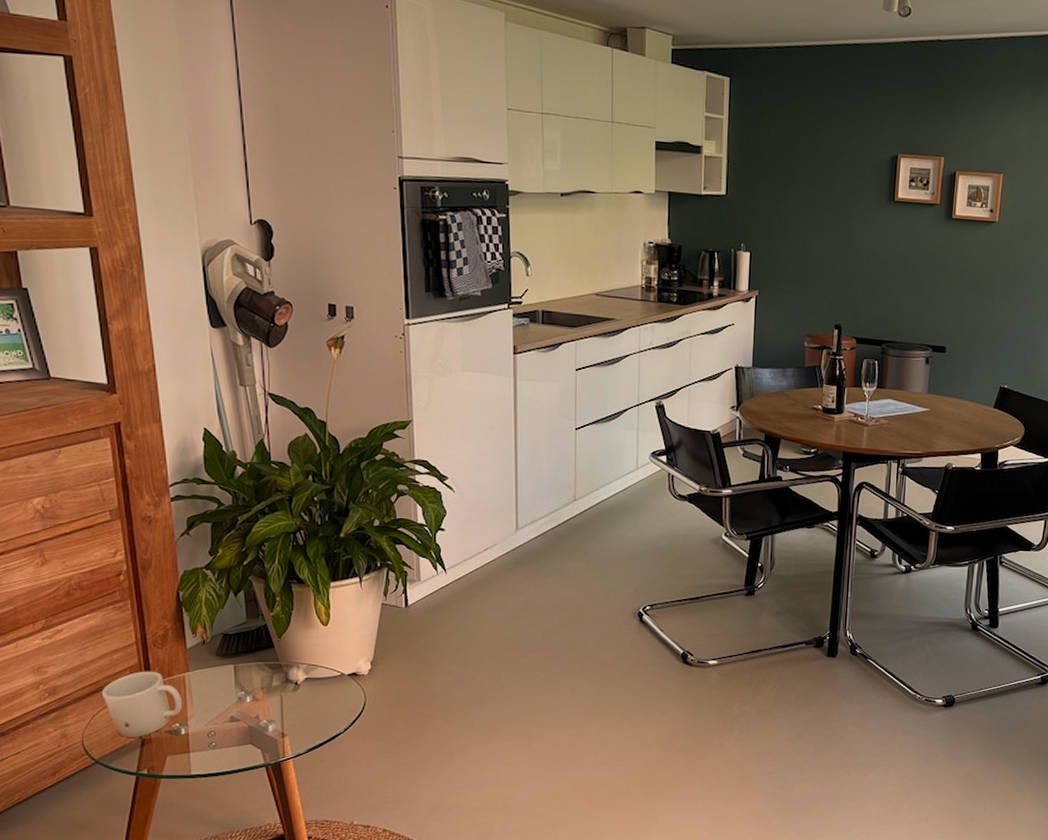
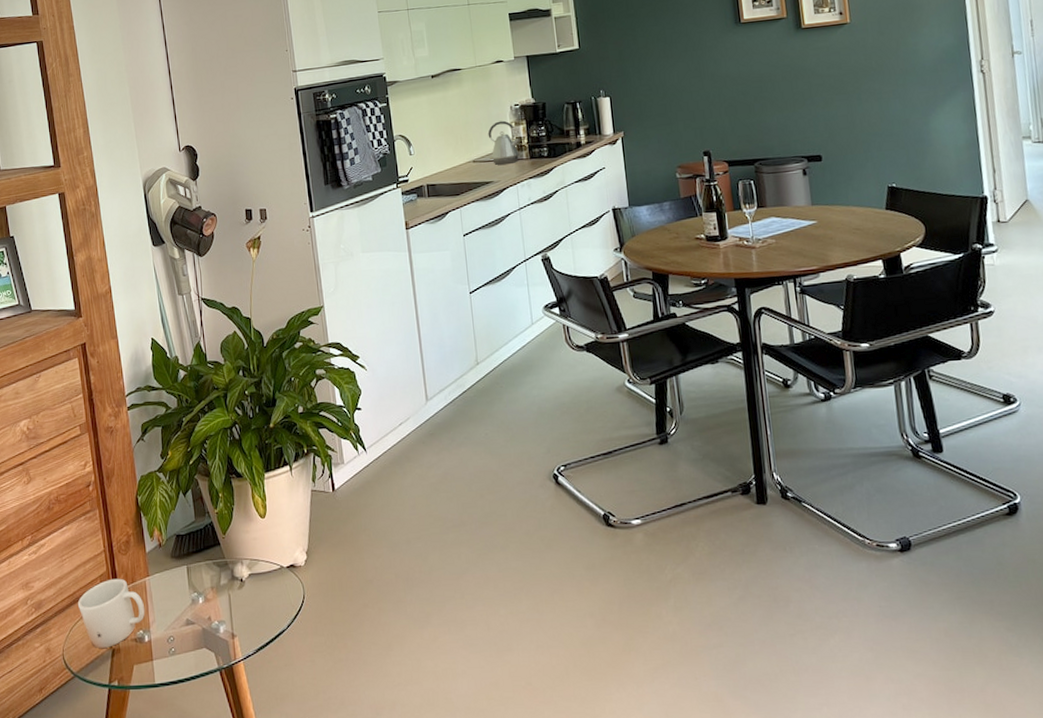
kettle: none [615,256,650,304] -> present [488,120,521,166]

